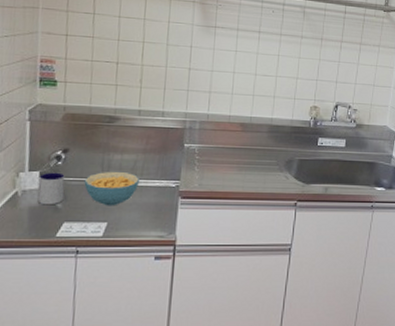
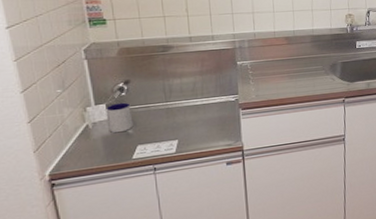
cereal bowl: present [84,171,139,206] -> none [149,94,201,126]

